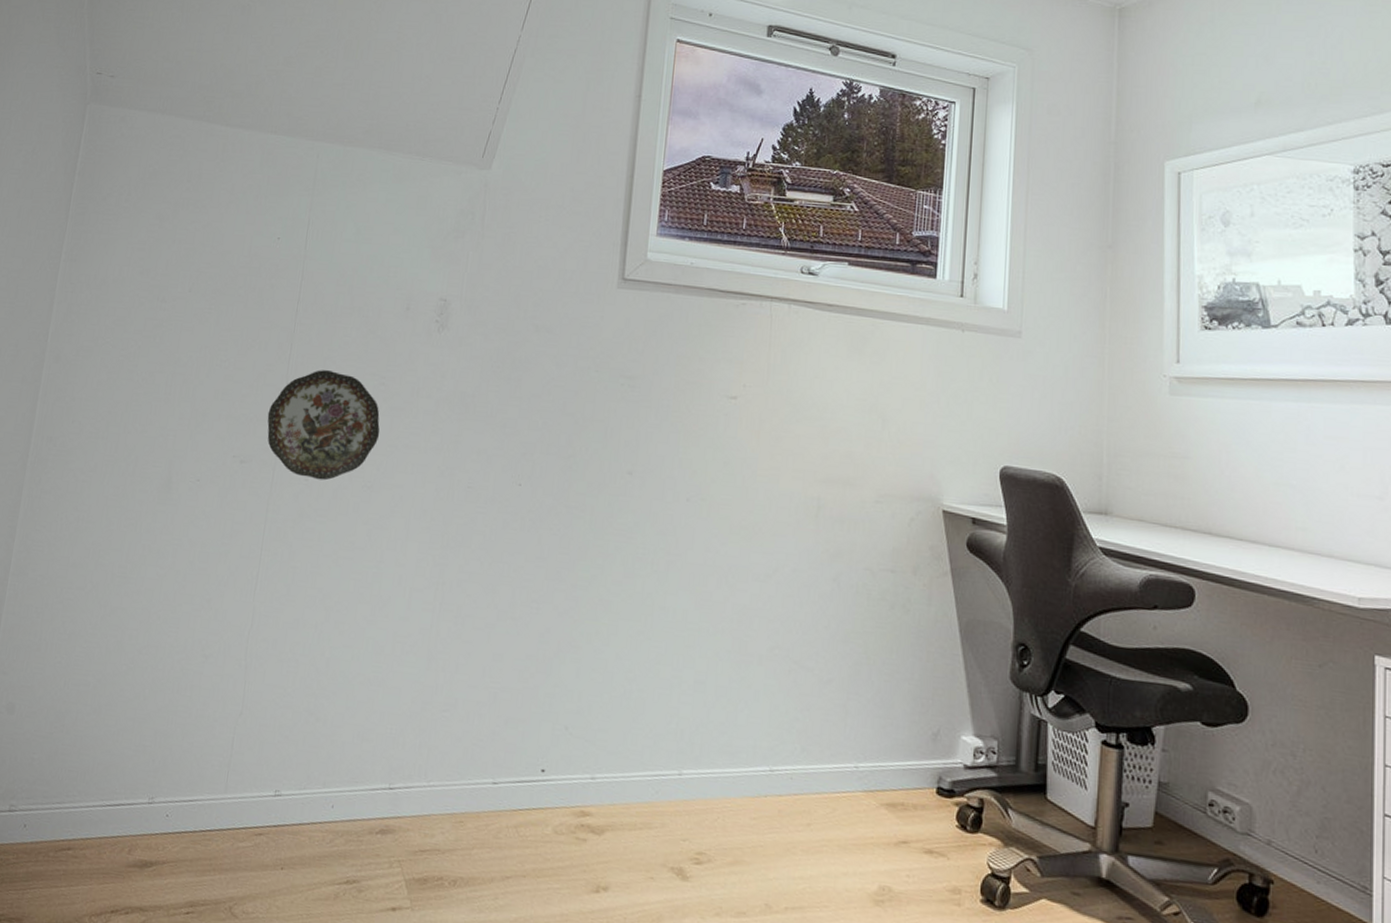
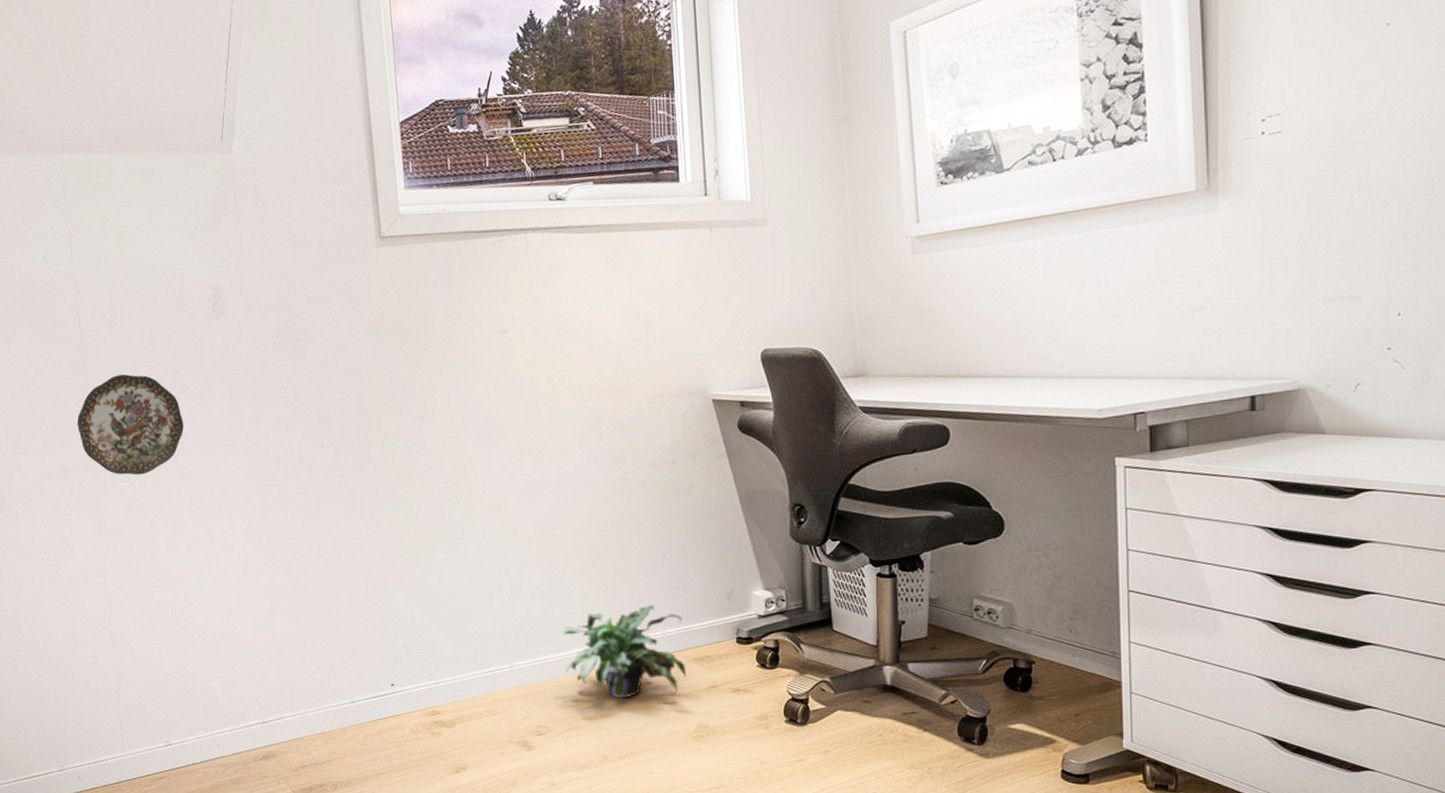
potted plant: none [739,728,879,843] -> present [561,604,686,699]

